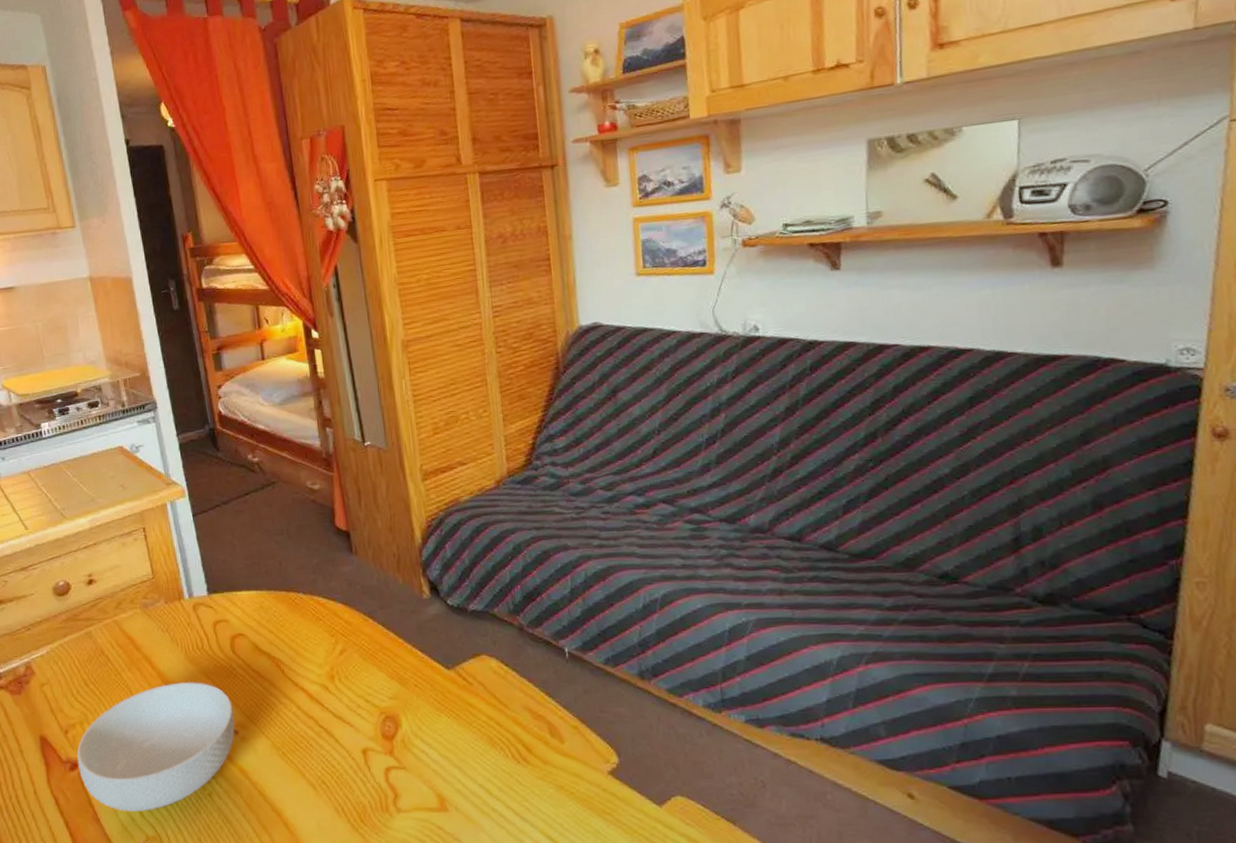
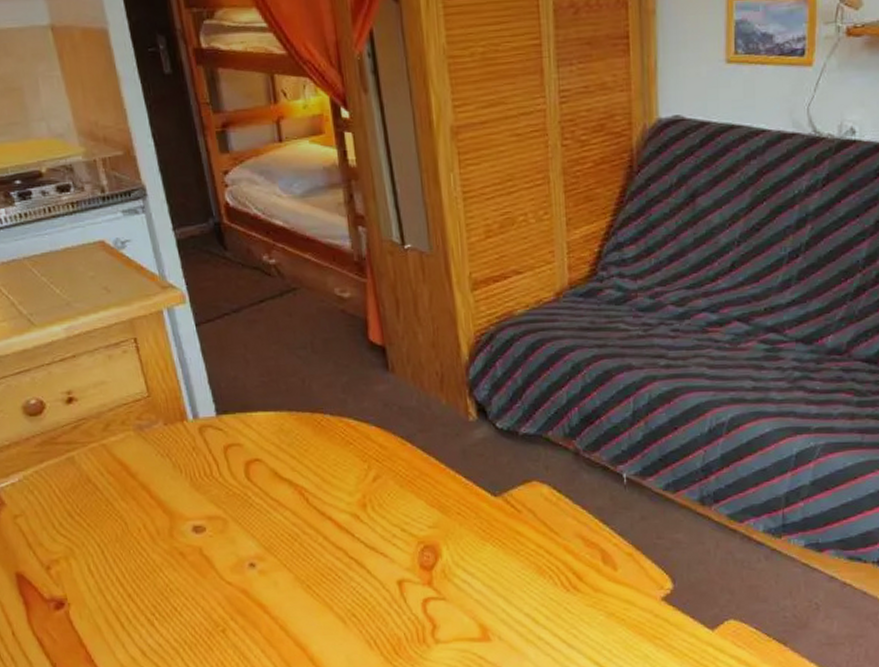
cereal bowl: present [77,682,235,811] -> none [62,512,252,651]

